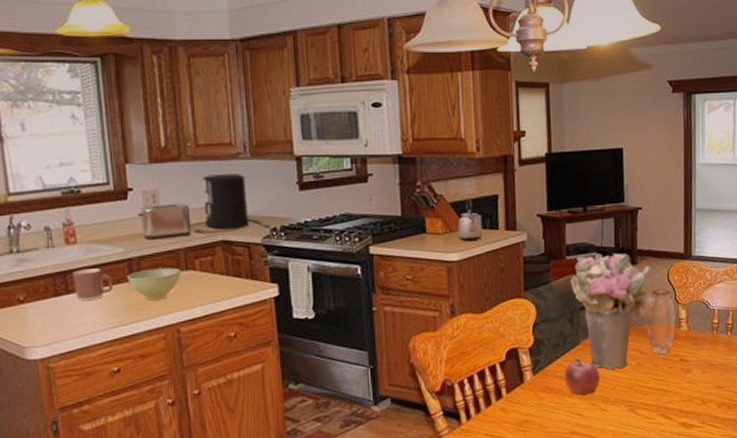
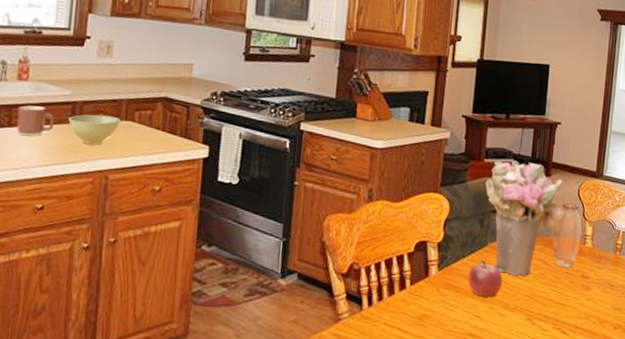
toaster: present [138,203,191,240] -> none [90,54,140,89]
coffee maker: present [190,173,270,234] -> none [136,34,212,92]
kettle: present [457,199,483,242] -> none [385,91,410,132]

